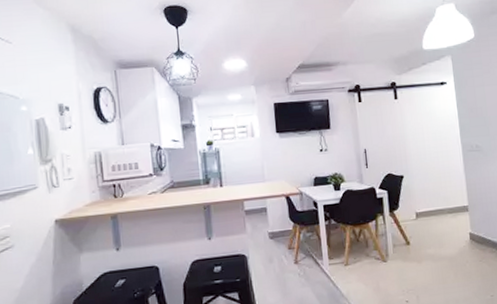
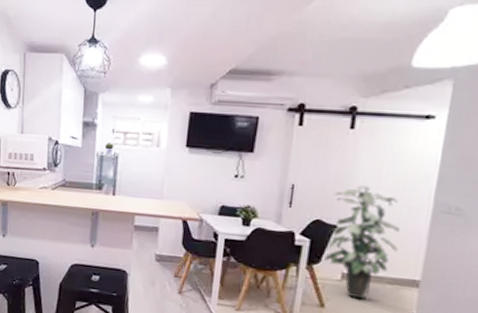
indoor plant: none [396,140,448,232] -> present [324,185,400,300]

